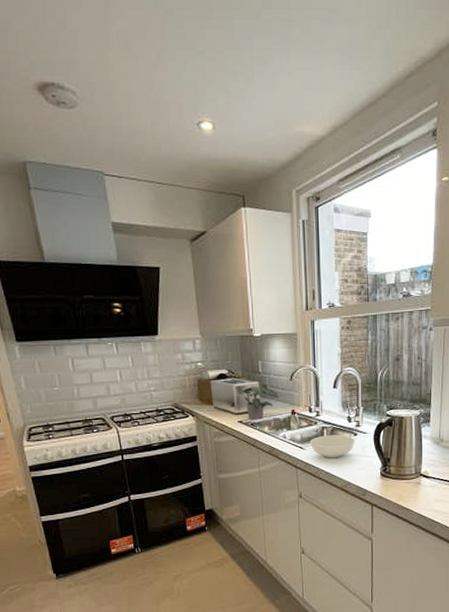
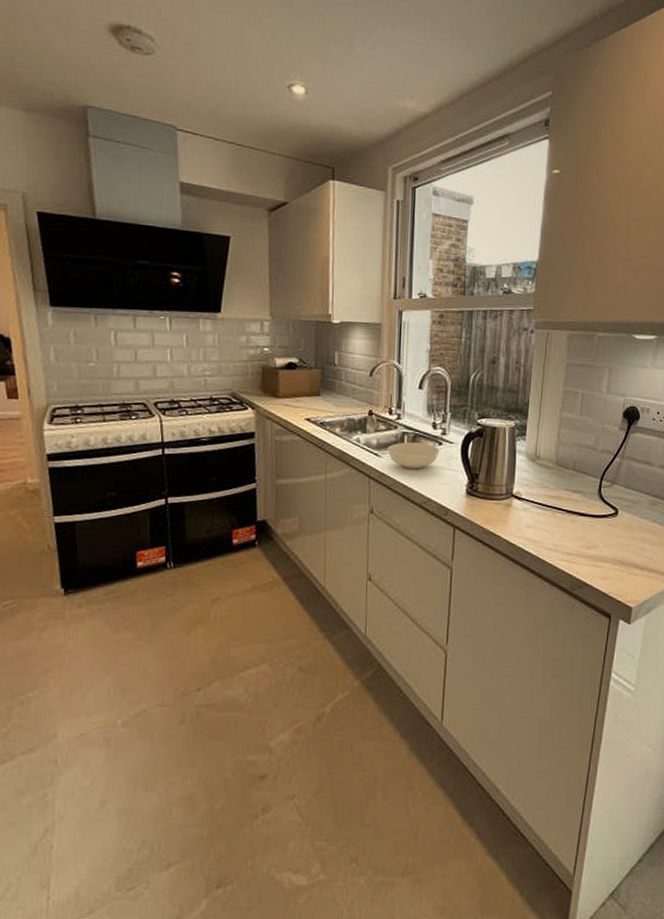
toaster: present [210,377,261,415] -> none [276,368,335,412]
potted plant: present [238,383,279,420] -> none [308,377,355,419]

